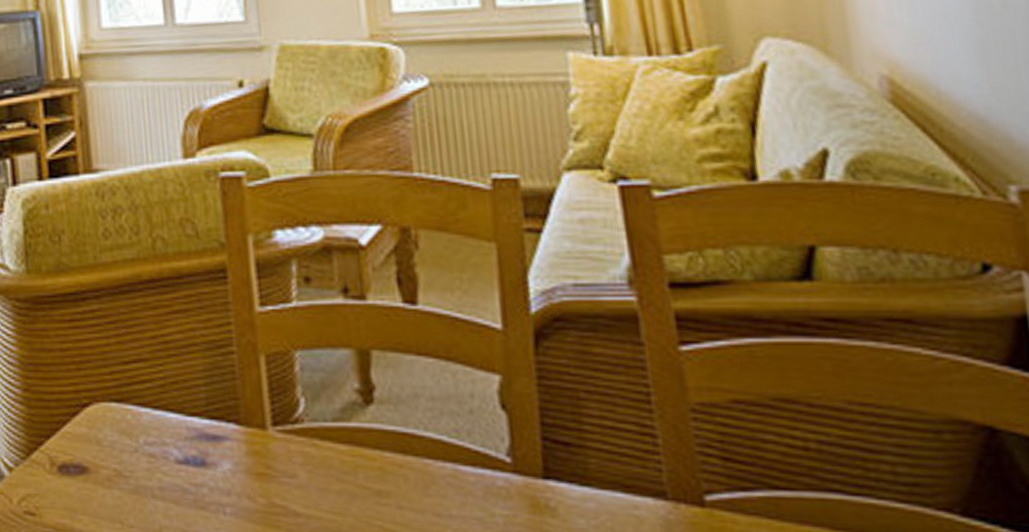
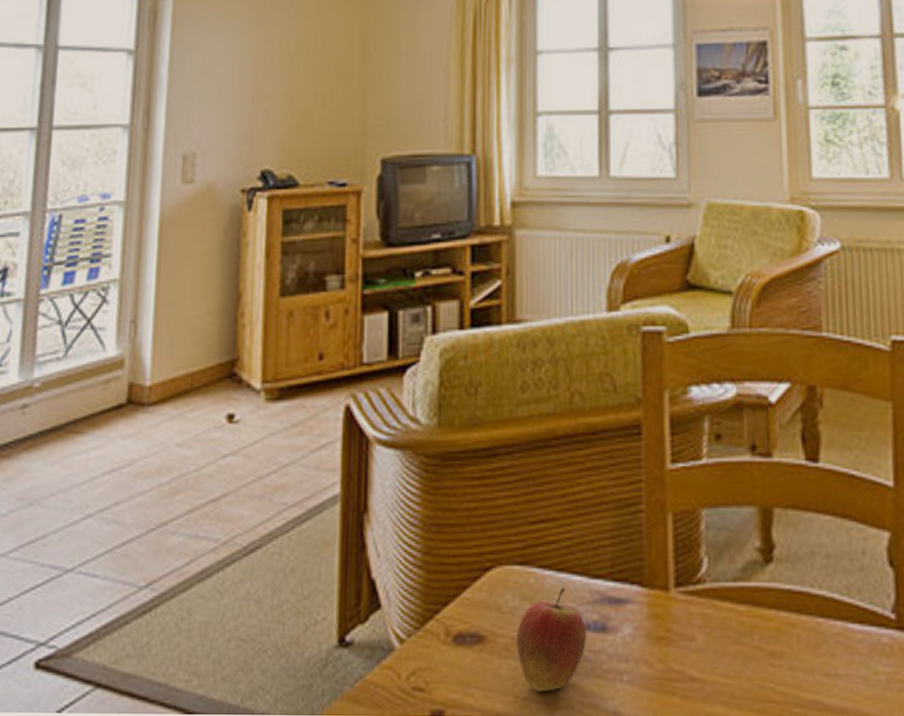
fruit: none [118,424,187,520] -> present [517,587,587,691]

